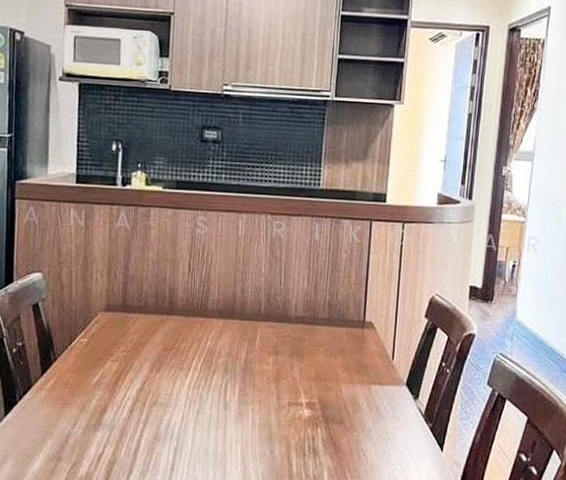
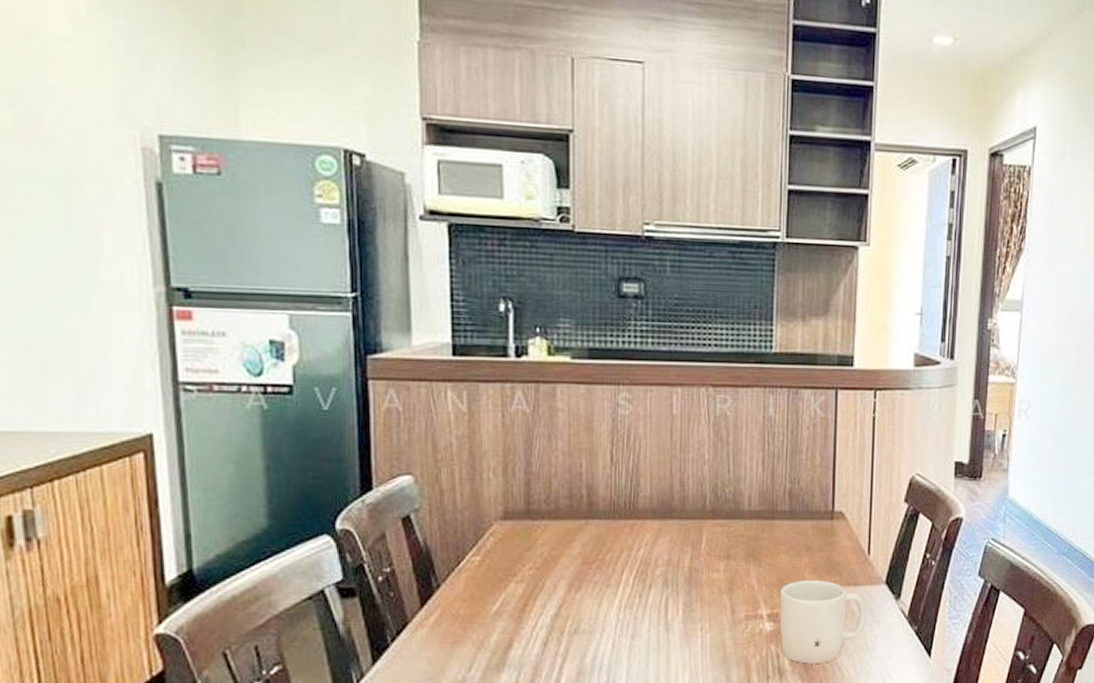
mug: none [316,377,389,448] -> present [779,580,867,664]

